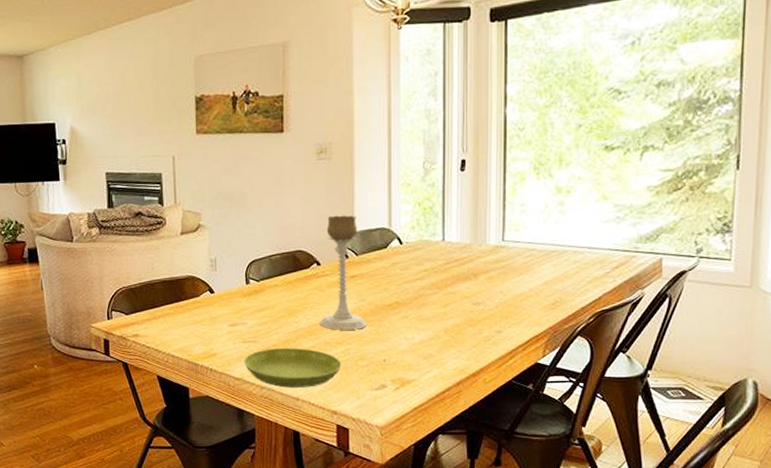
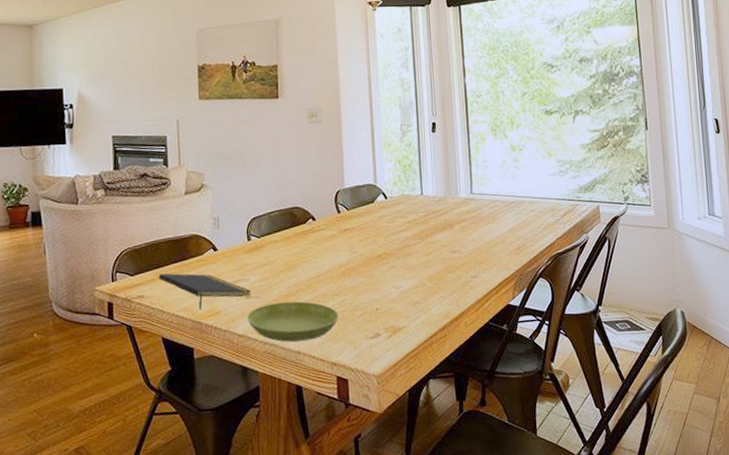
notepad: none [153,313,249,351] -> present [158,273,252,310]
candle holder: present [319,215,367,330] -> none [317,173,360,282]

